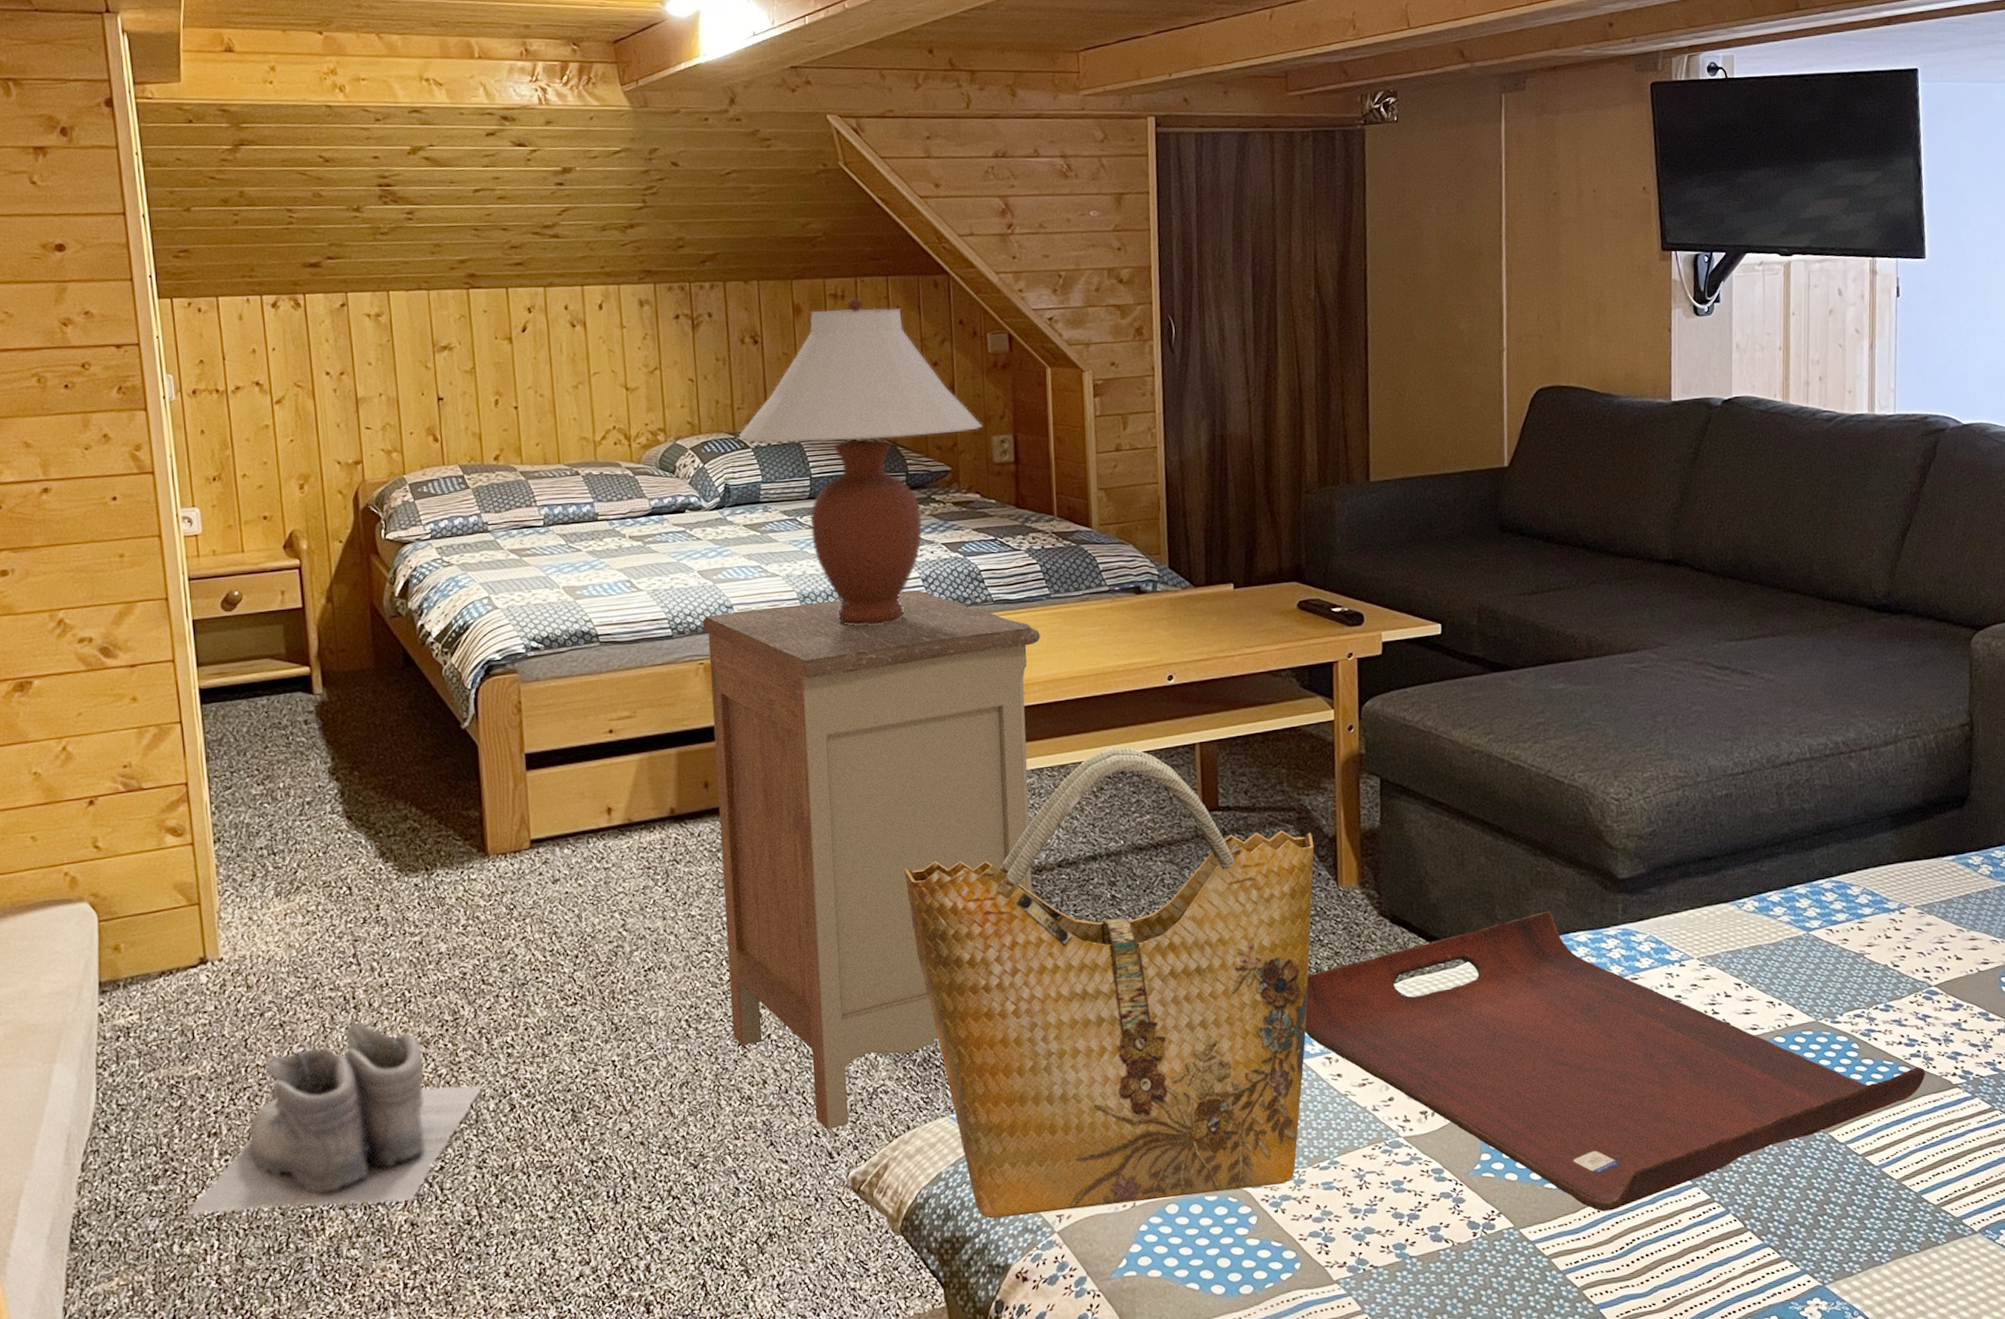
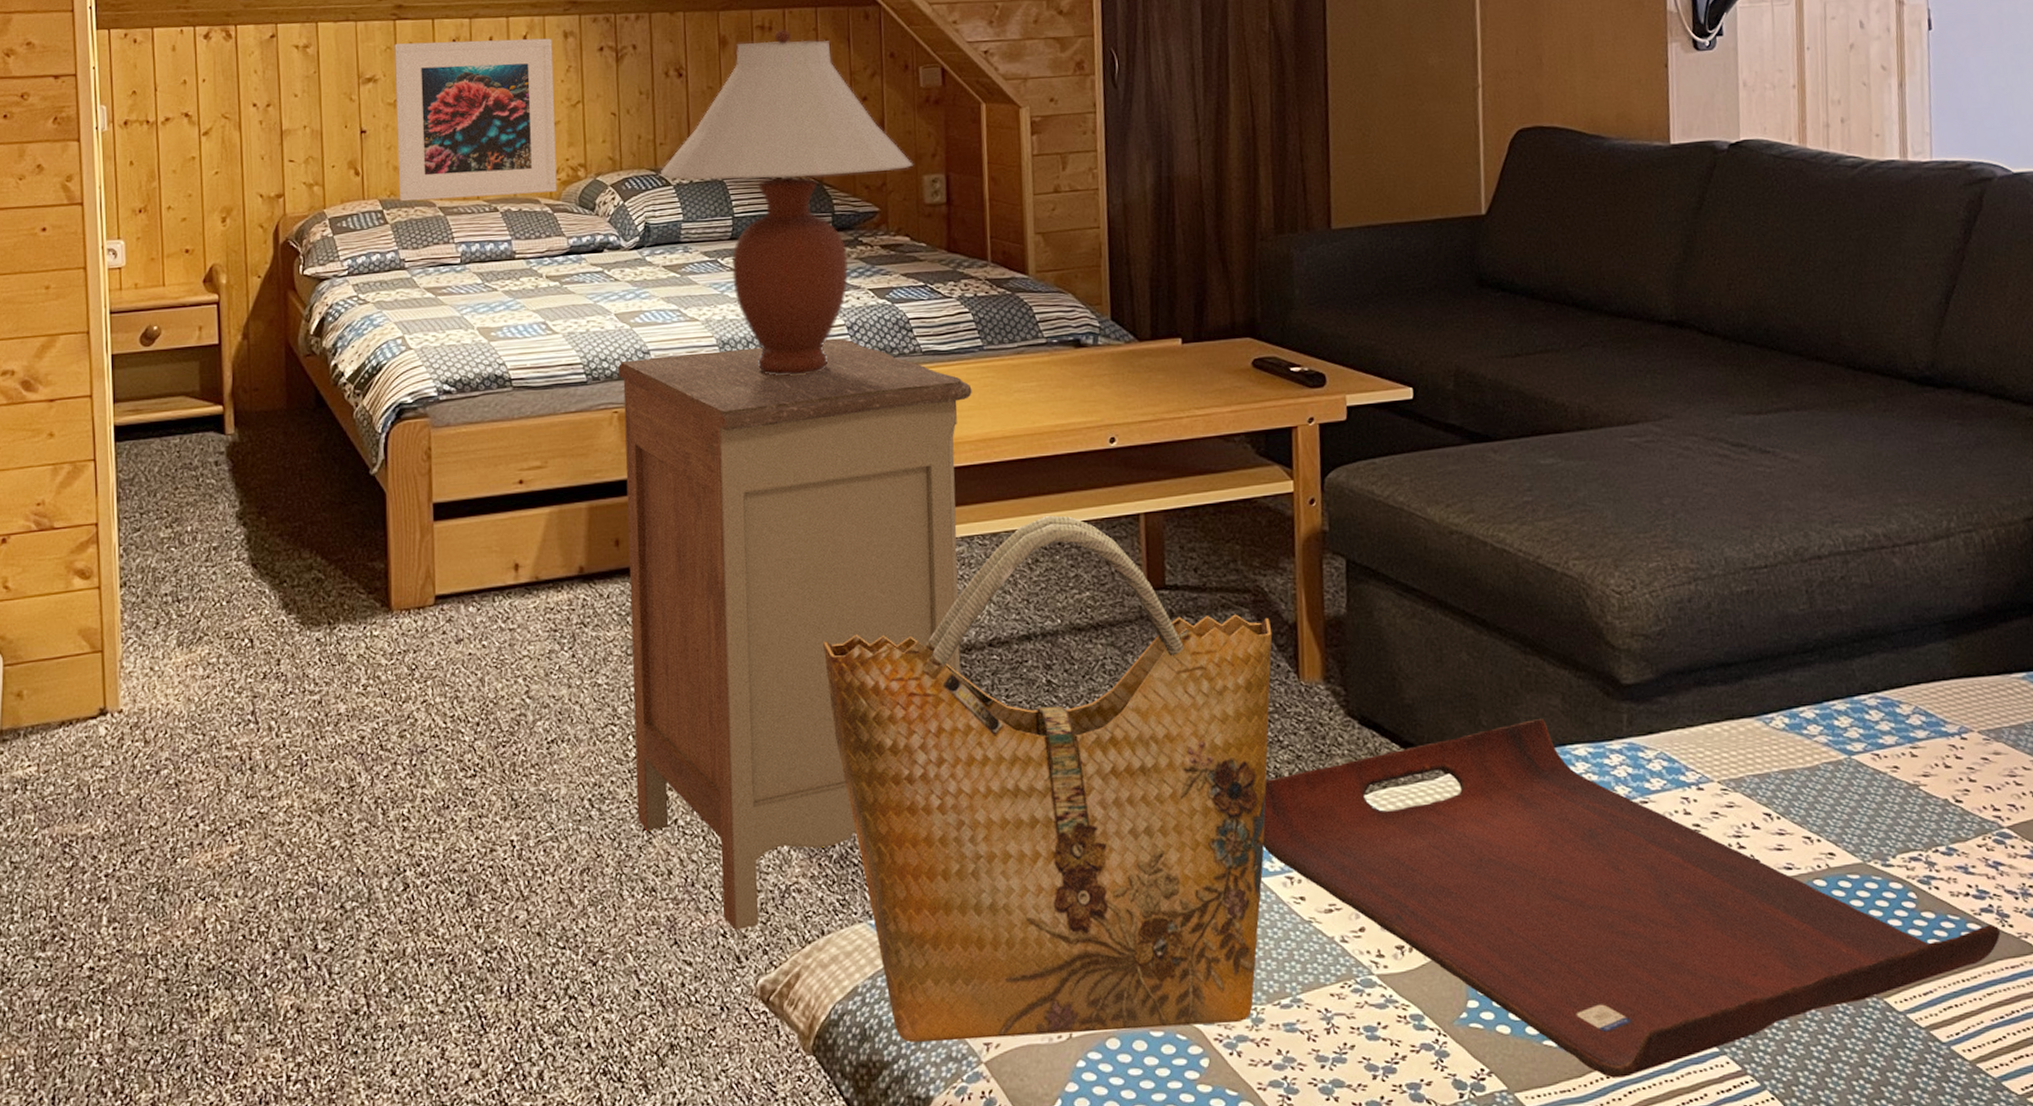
boots: present [186,1022,484,1215] -> none [72,785,377,986]
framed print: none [468,306,638,467] -> present [394,38,557,202]

